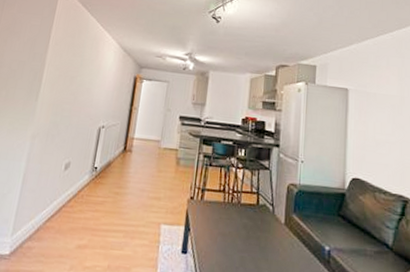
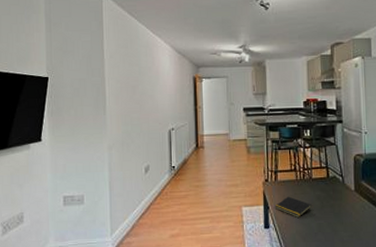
notepad: none [196,219,238,246] -> present [274,196,313,217]

